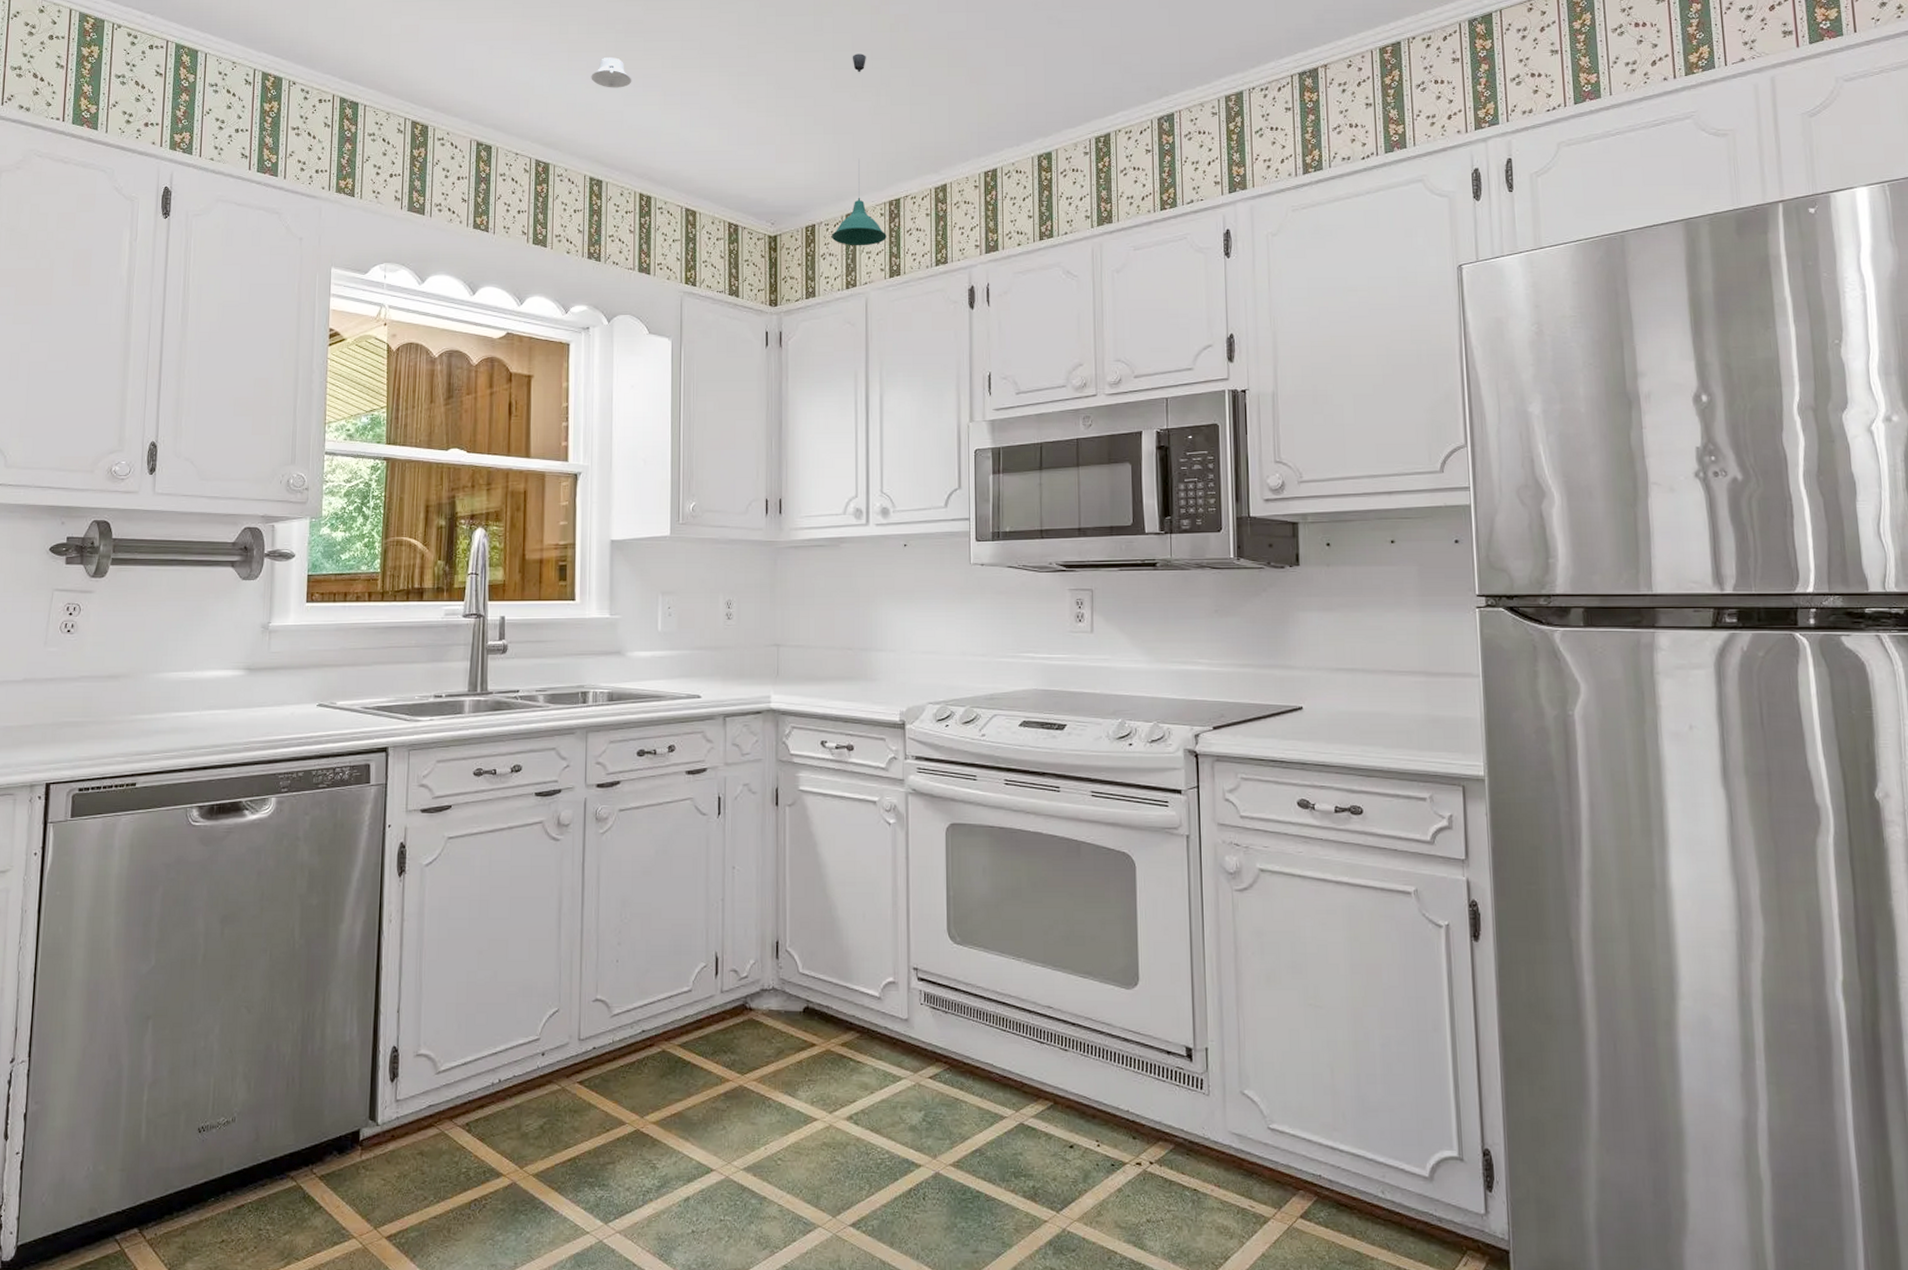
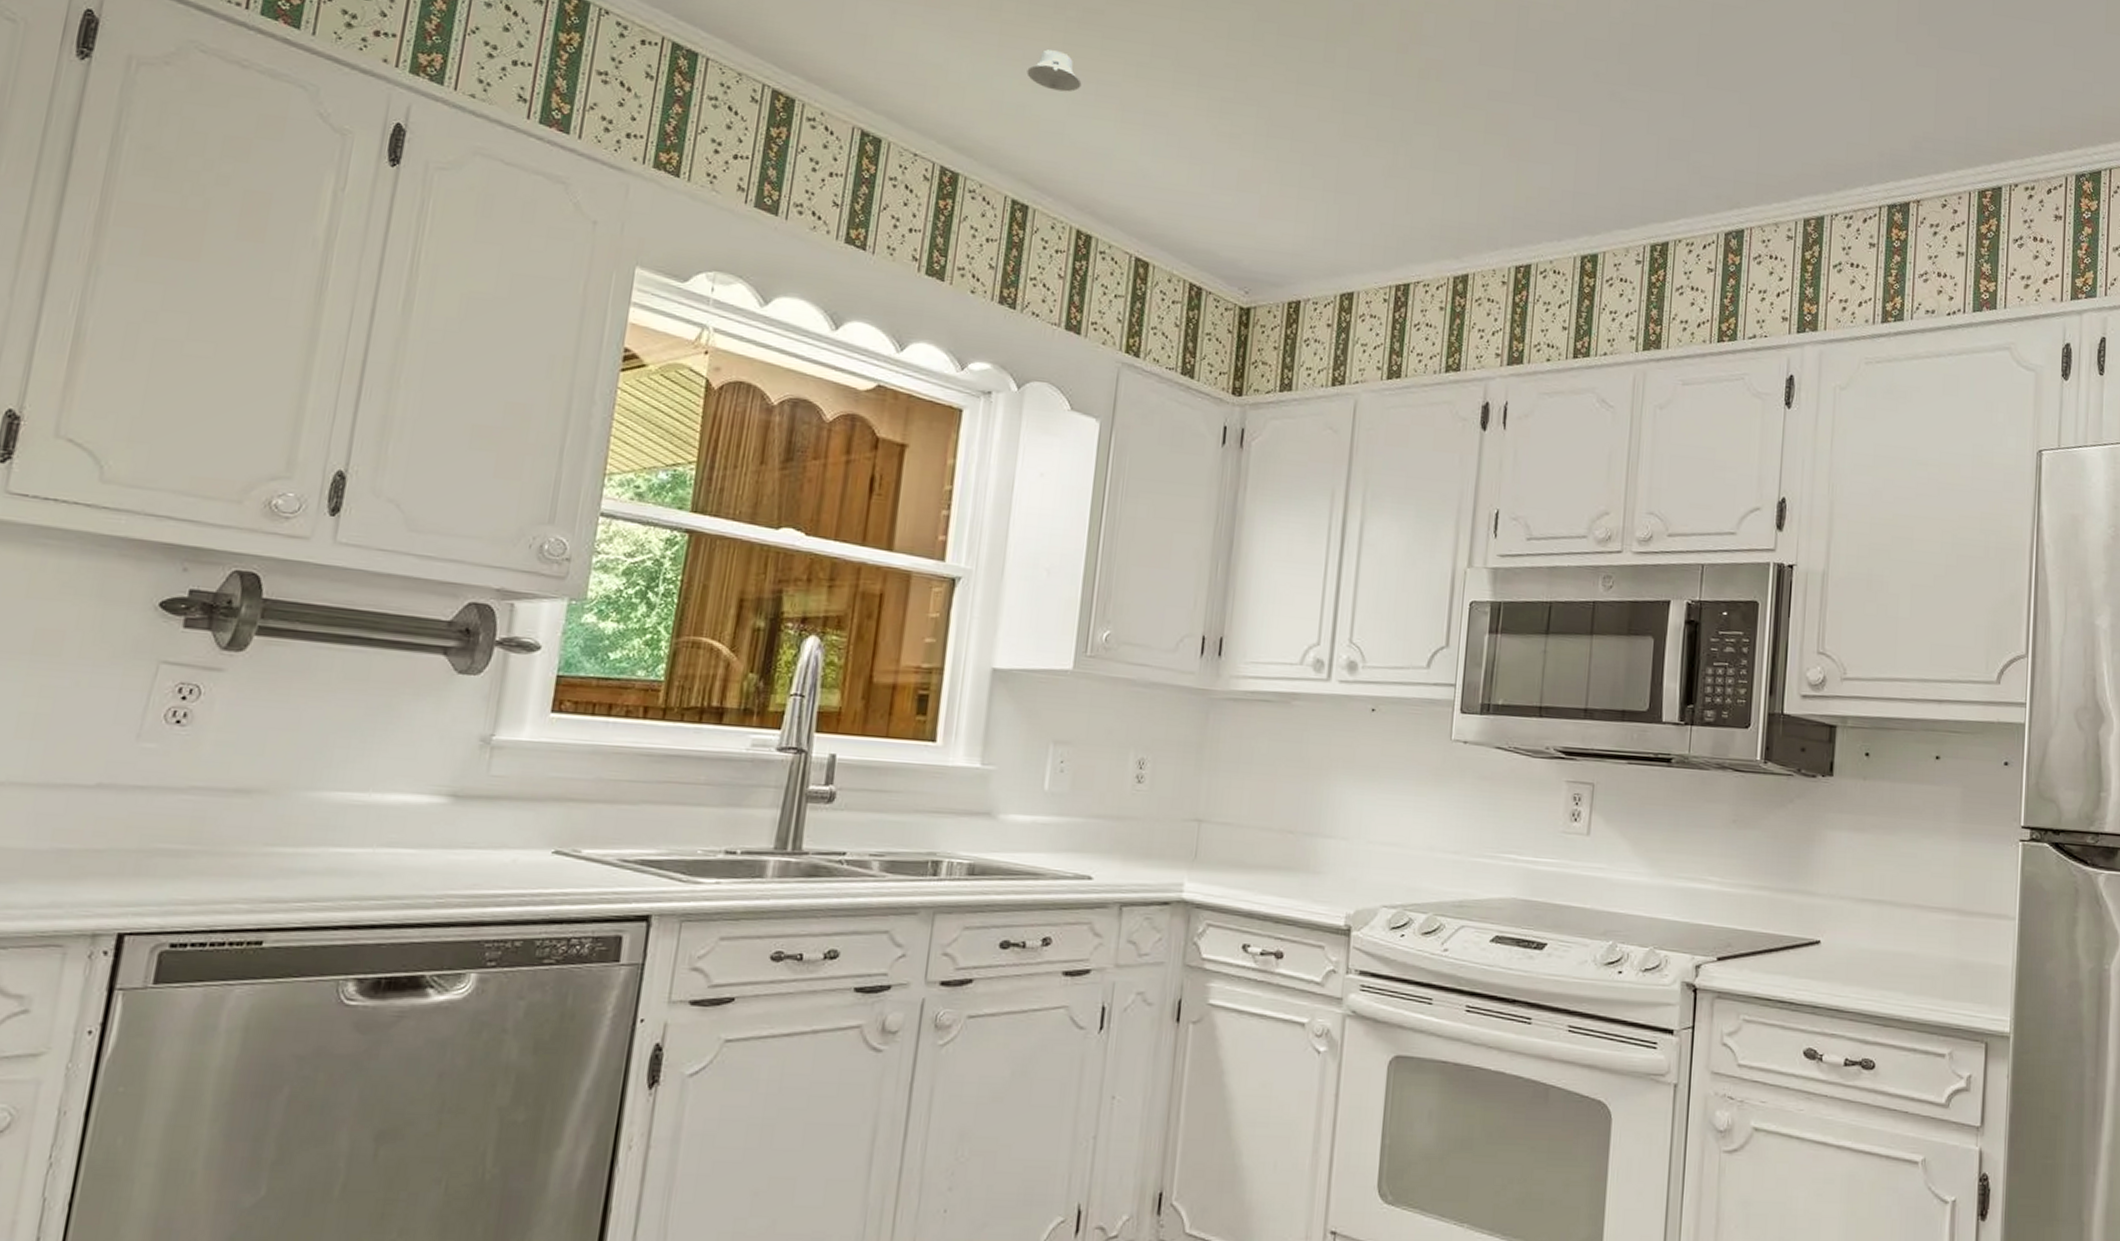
pendant light: present [831,53,887,246] -> none [1319,98,1389,337]

